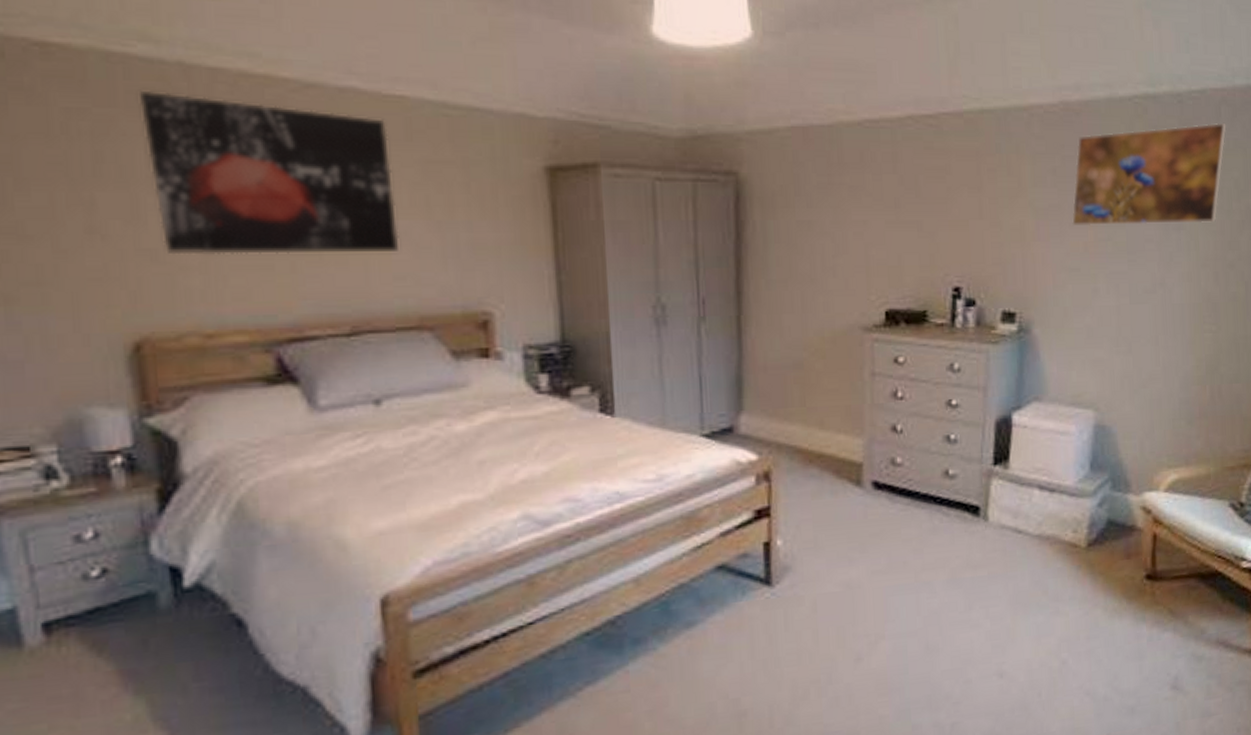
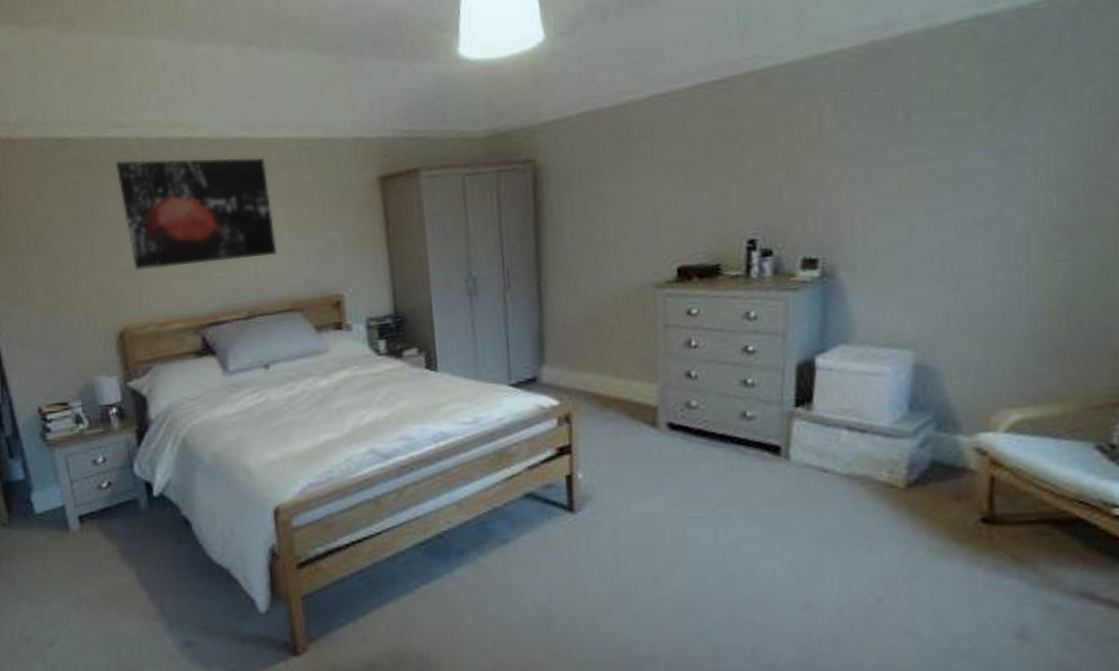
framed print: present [1072,122,1226,227] -> none [883,29,1088,167]

